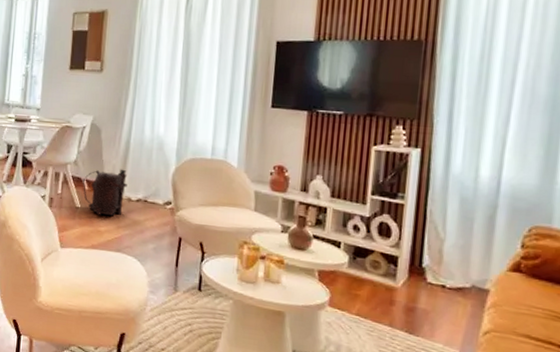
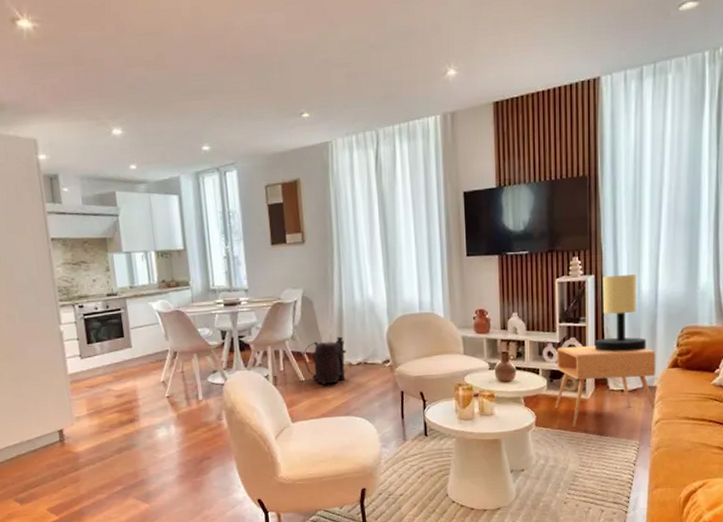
side table: none [354,222,492,318] -> present [554,345,656,428]
table lamp: none [412,152,481,244] -> present [594,274,647,352]

